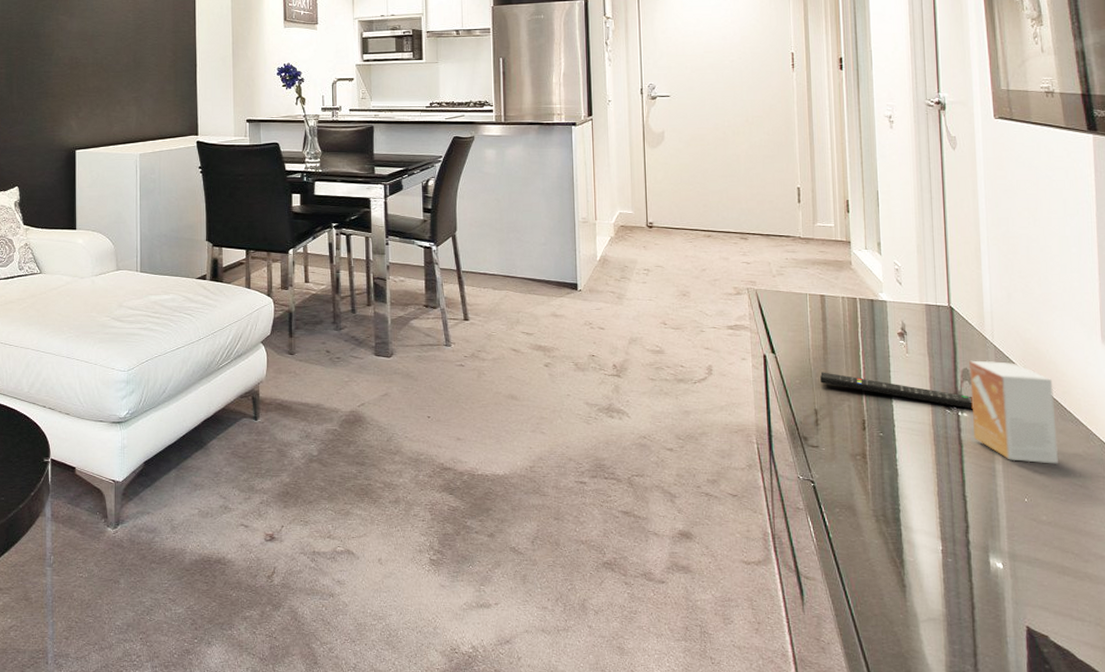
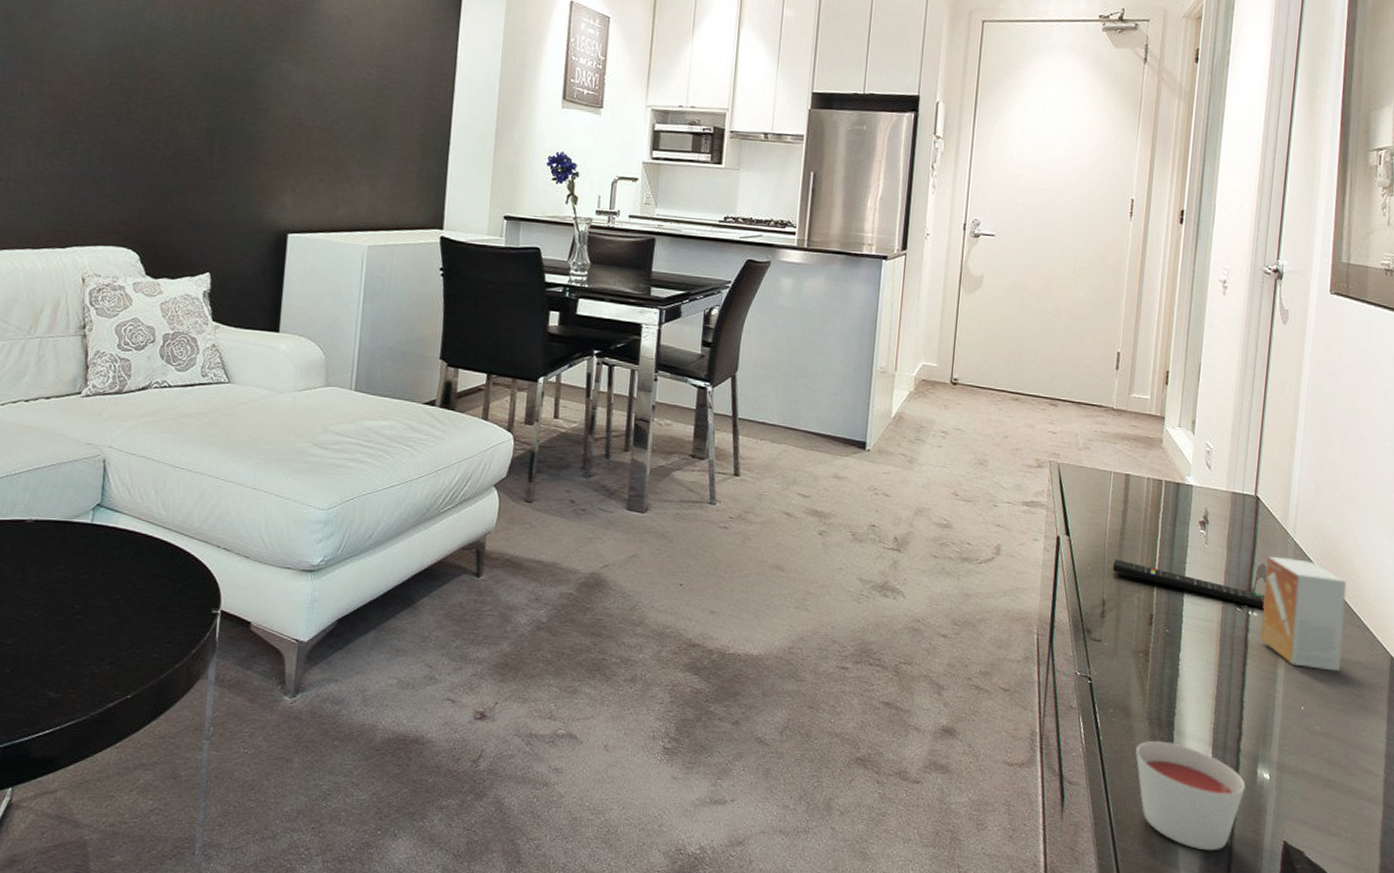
candle: none [866,536,980,638] -> present [1136,740,1246,851]

